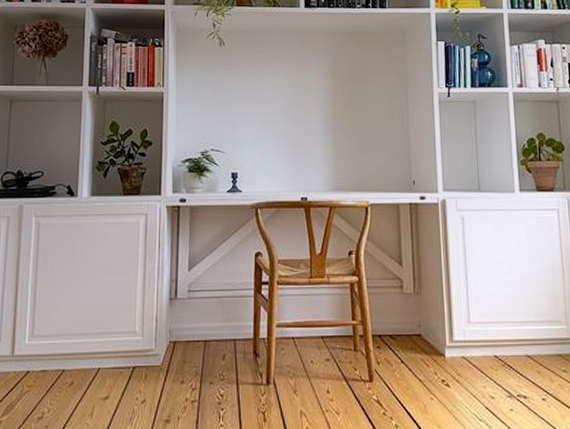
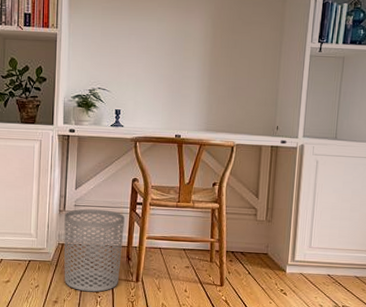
waste bin: none [176,294,249,404] -> present [64,209,125,292]

